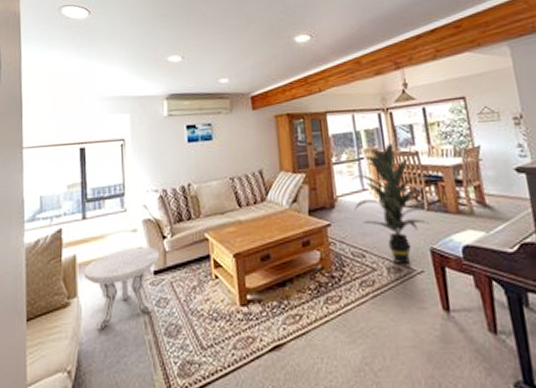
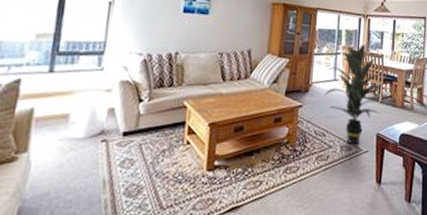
side table: present [83,247,159,330] -> none [39,107,132,187]

